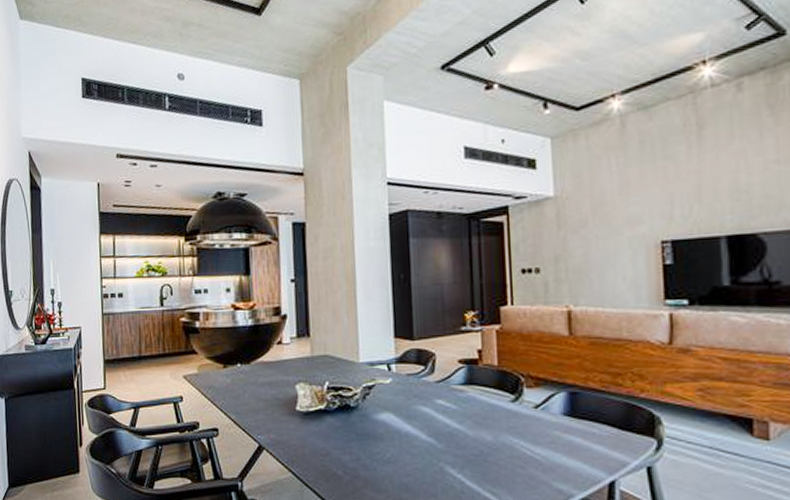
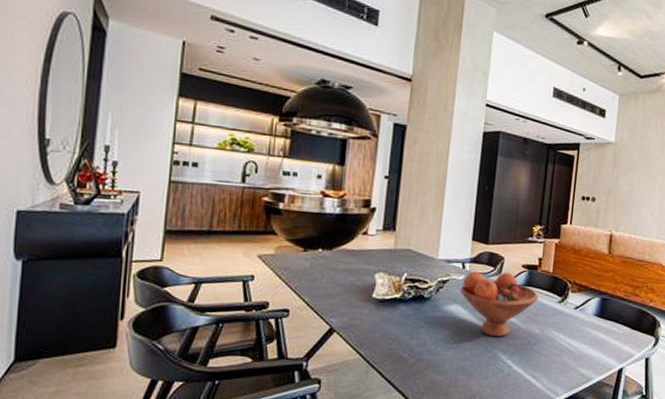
fruit bowl: none [388,370,486,448] -> present [459,271,539,337]

